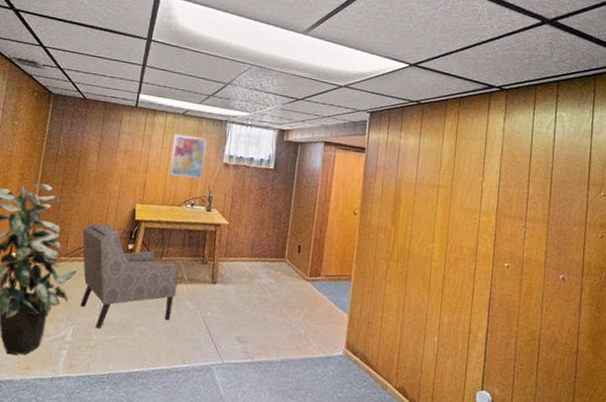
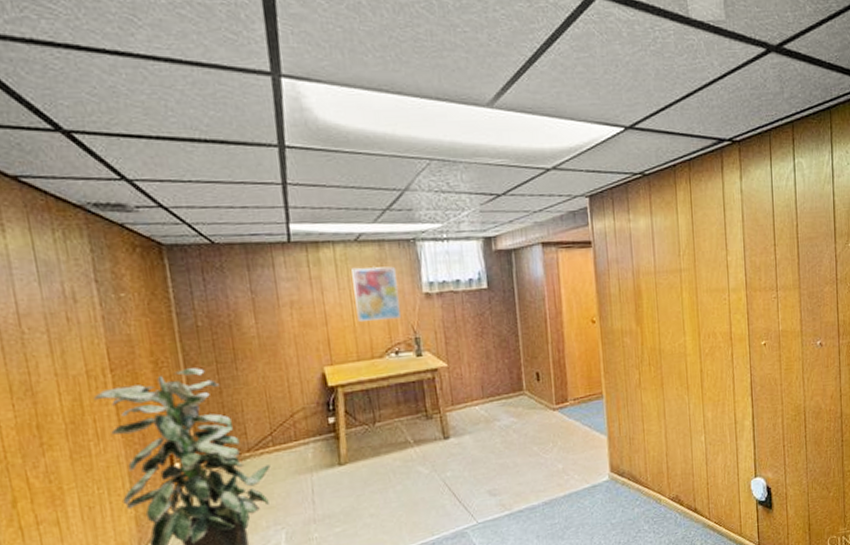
chair: present [80,223,180,330] -> none [262,400,404,526]

